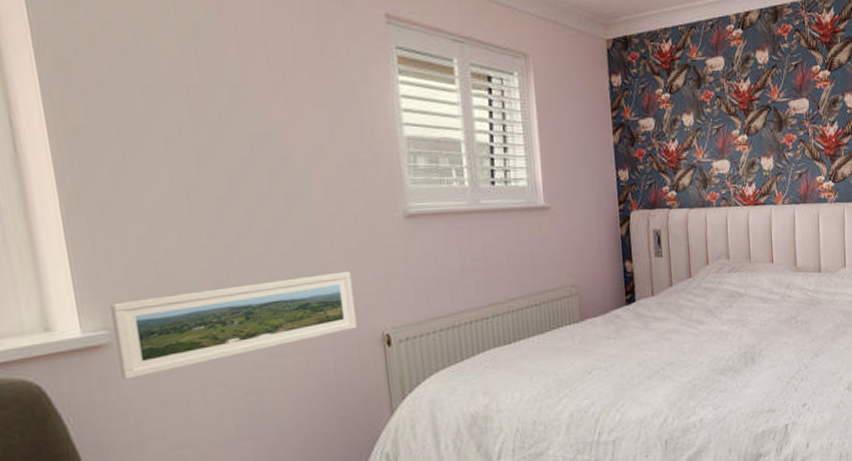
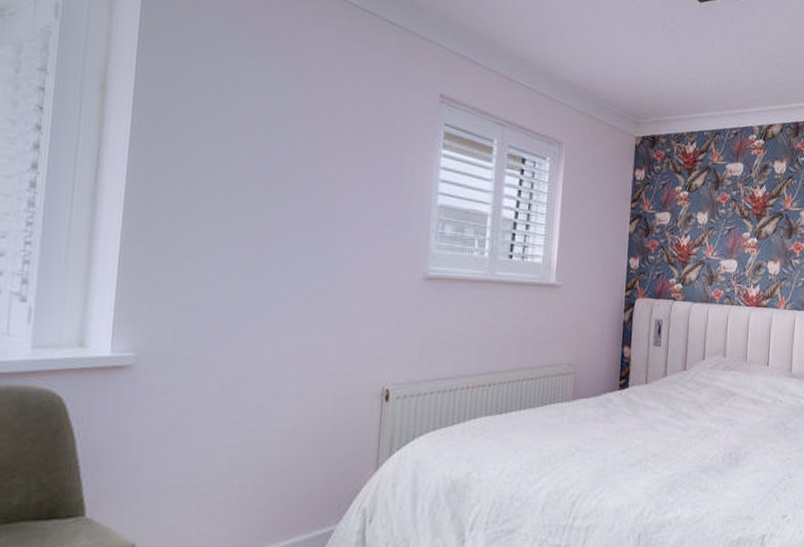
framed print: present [110,271,358,380] -> none [136,323,365,402]

